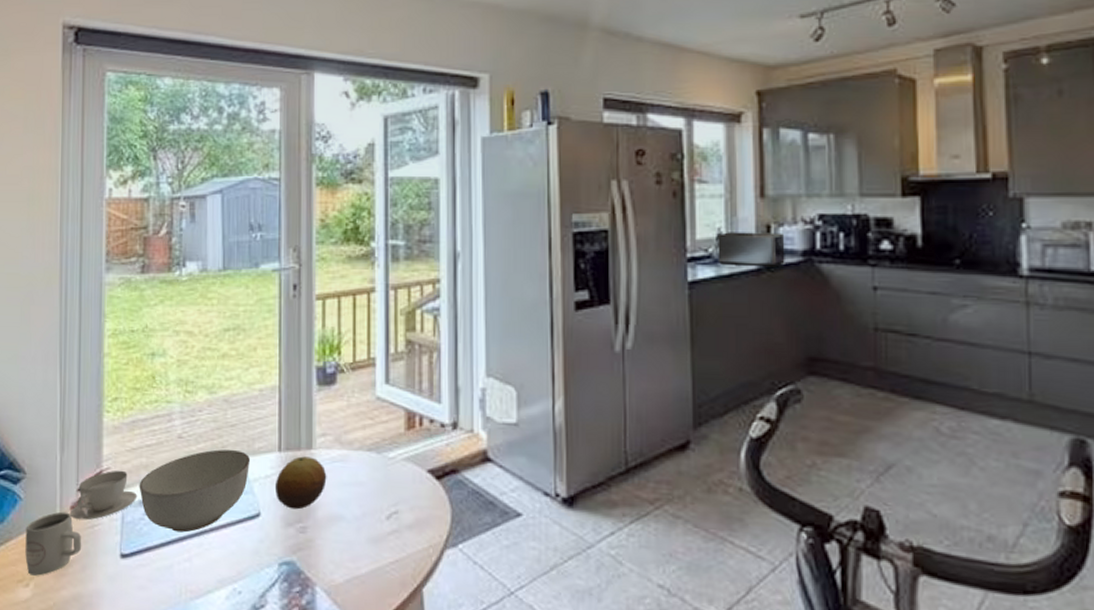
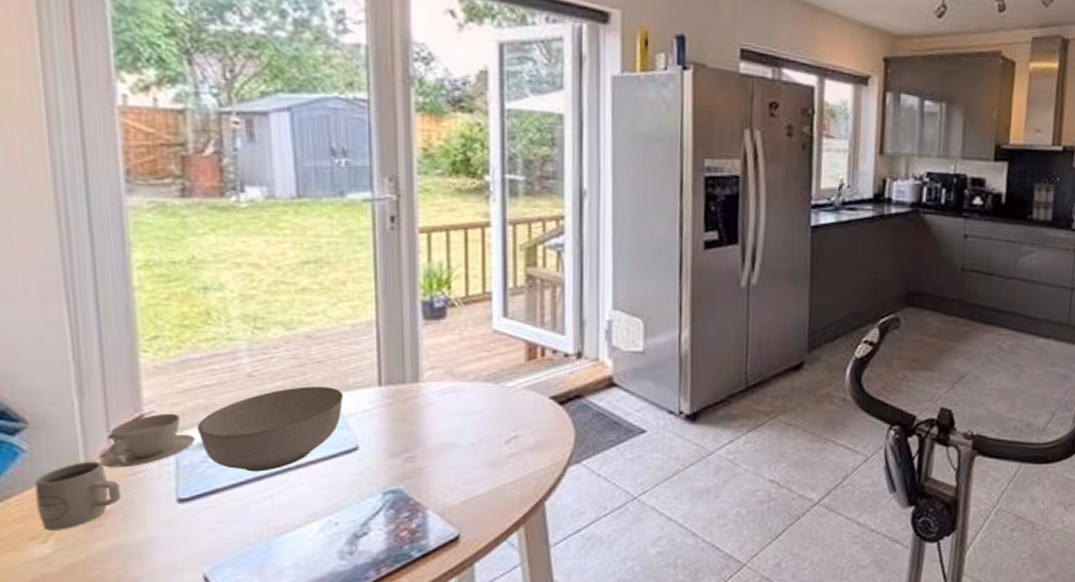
fruit: present [274,456,327,510] -> none [375,389,437,441]
toaster: present [717,232,785,267] -> none [838,183,898,216]
spice rack: none [958,214,991,270] -> present [1029,178,1055,224]

